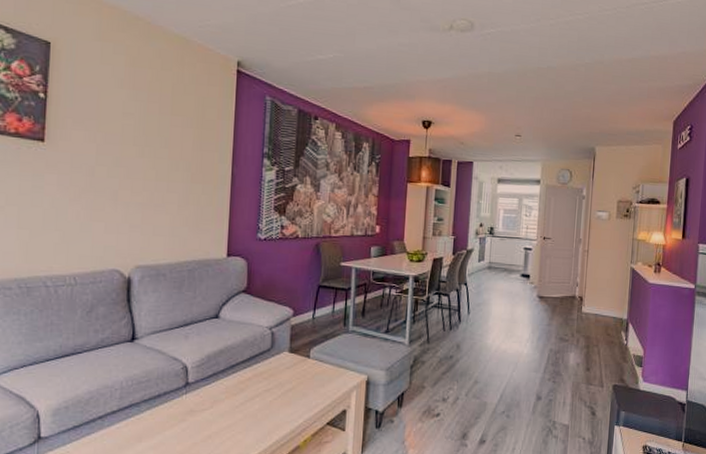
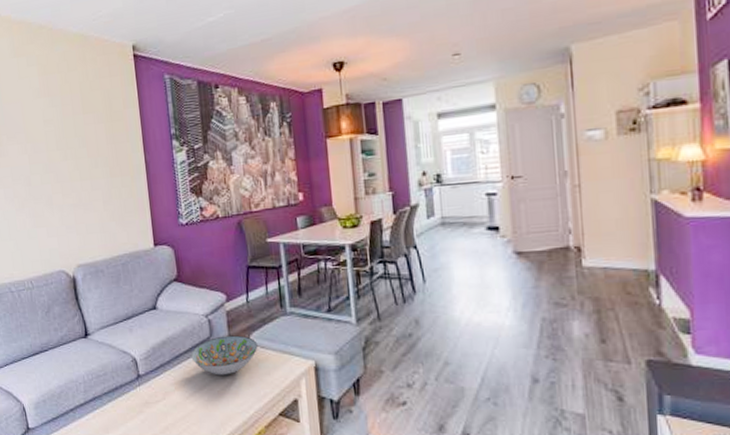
decorative bowl: none [248,348,317,386] -> present [191,335,258,376]

